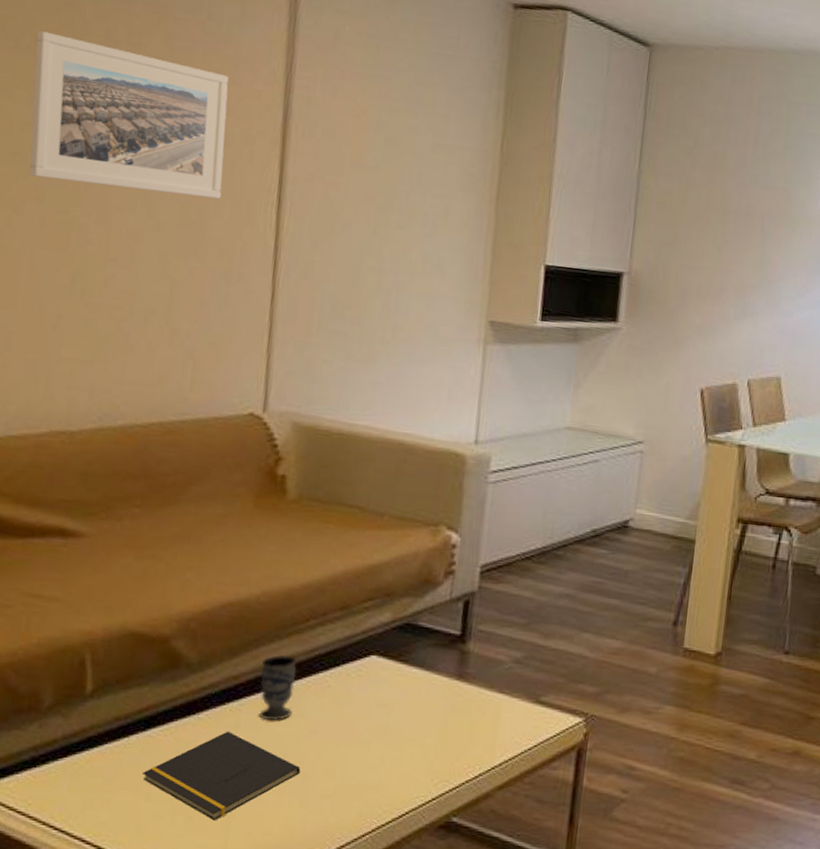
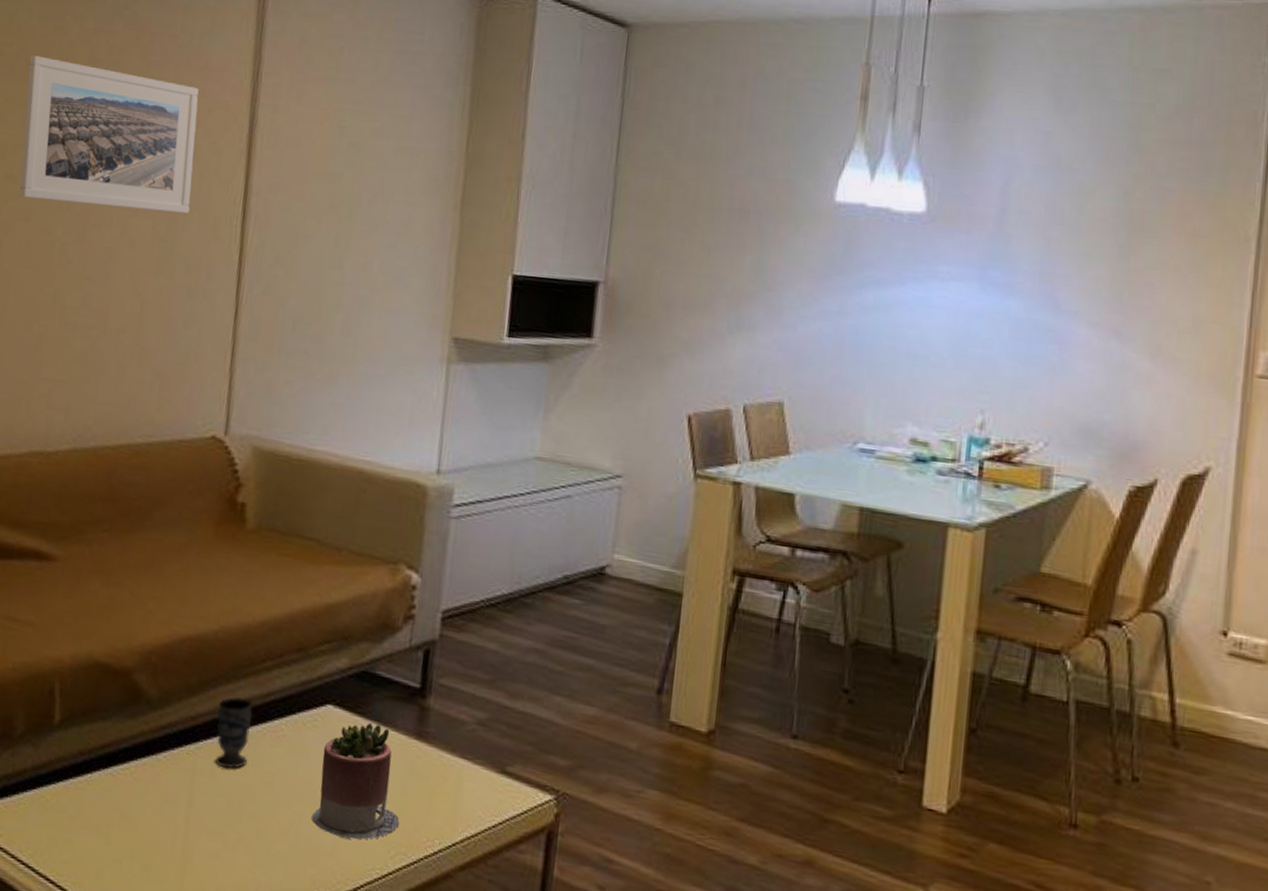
notepad: present [143,731,301,821] -> none [103,775,255,873]
succulent planter: none [357,669,443,773] -> present [312,723,400,840]

